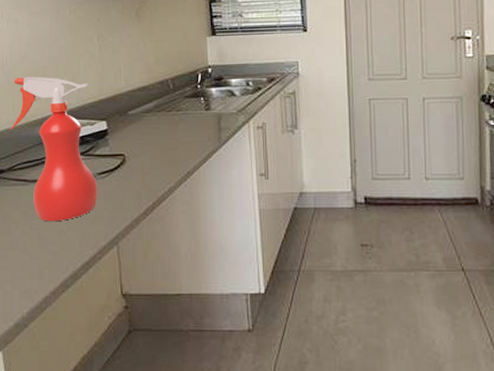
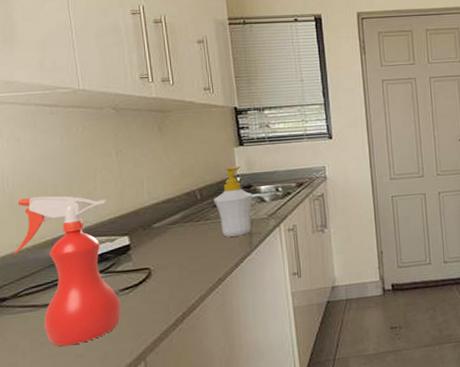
soap bottle: none [185,56,224,130] -> present [214,166,253,237]

